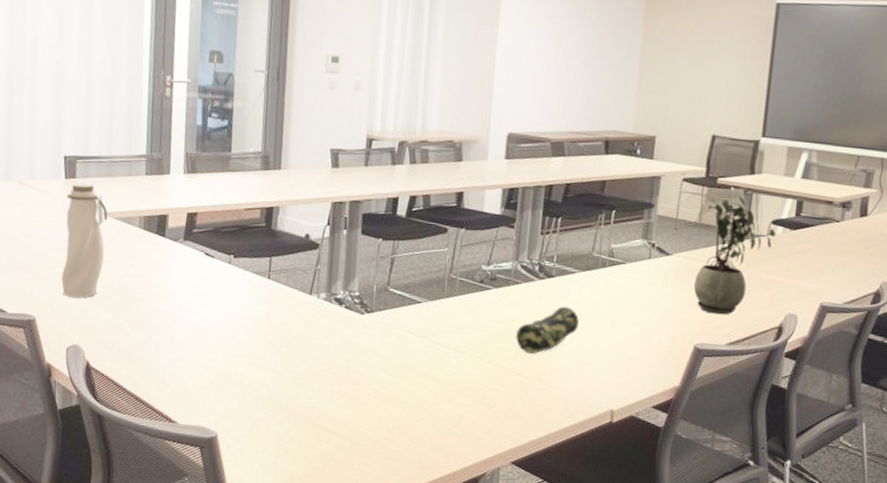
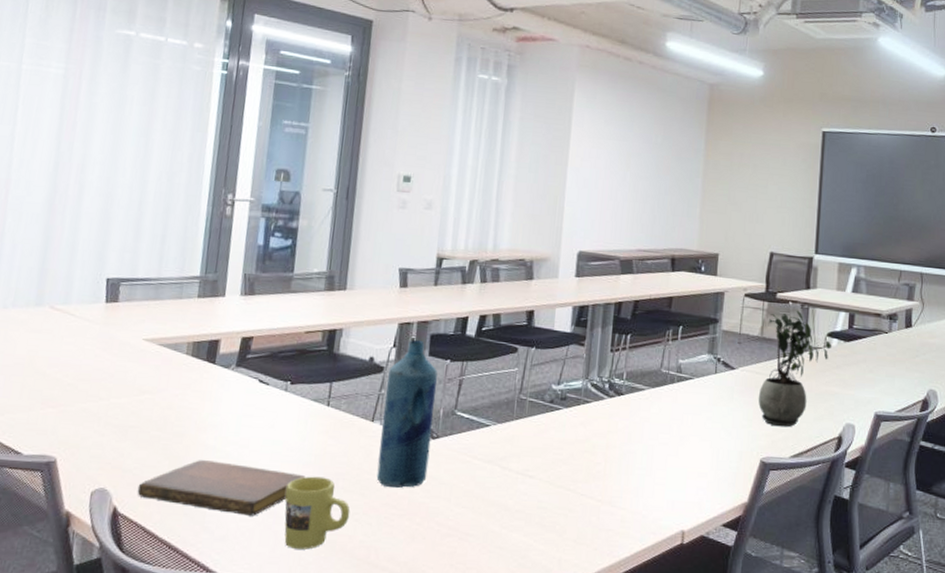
water bottle: present [61,183,108,298] -> none [91,307,152,434]
notebook: none [105,323,251,376] -> present [137,460,305,516]
mug: none [234,342,293,408] -> present [284,476,351,550]
bottle: none [316,219,370,357] -> present [376,340,438,488]
pencil case: present [515,306,580,355] -> none [585,424,649,476]

